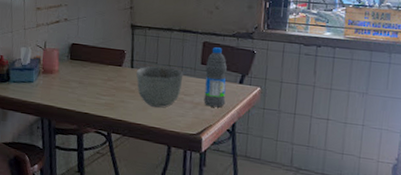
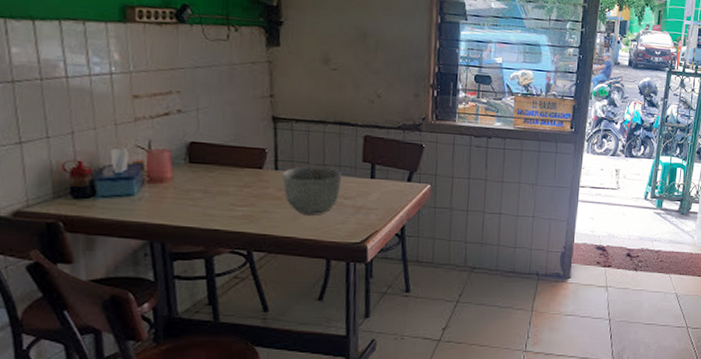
water bottle: present [203,47,227,108] -> none [367,141,393,210]

